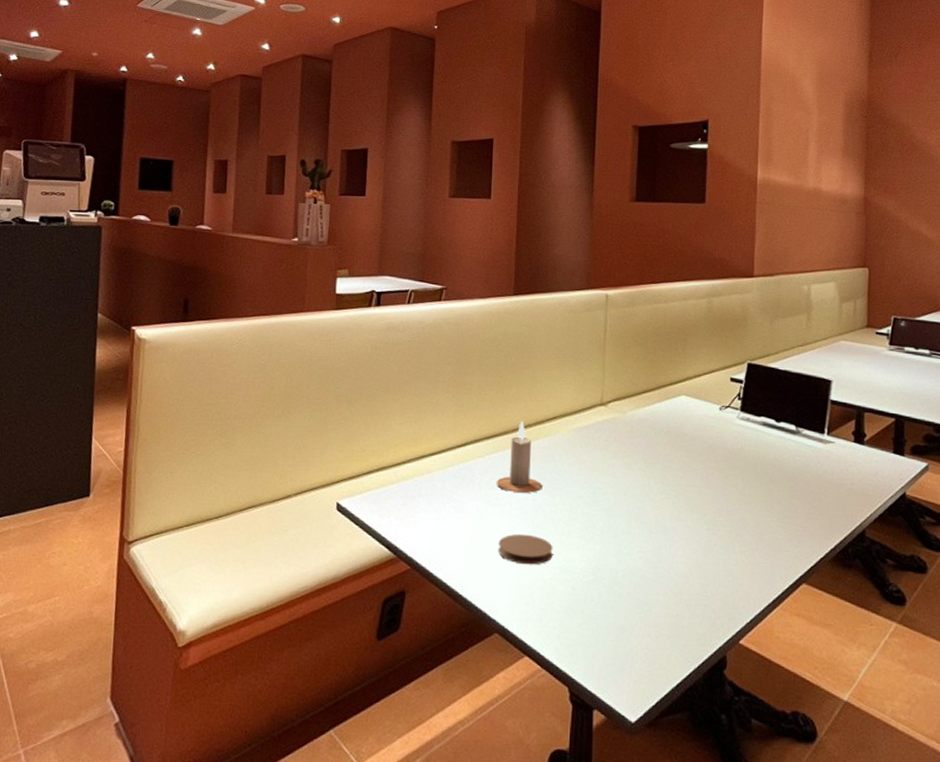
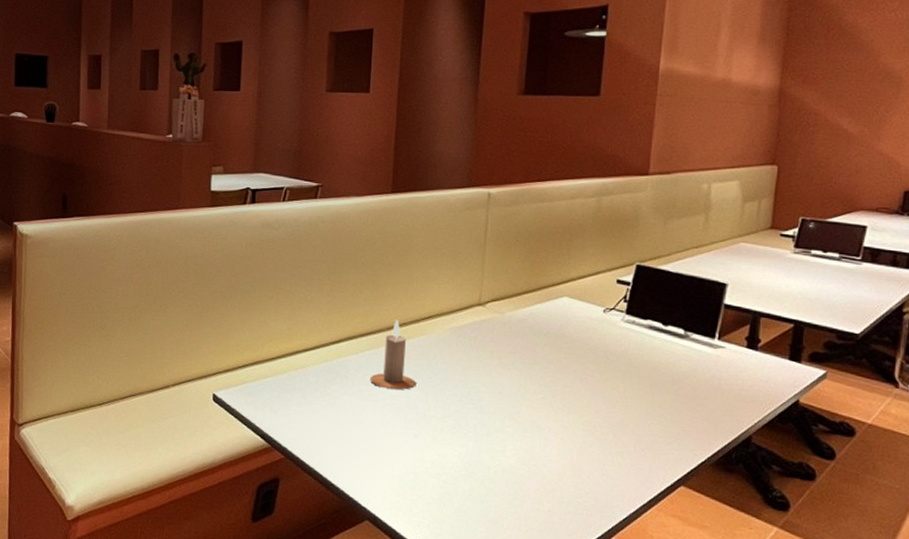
coaster: present [498,533,553,565] -> none [370,428,425,459]

